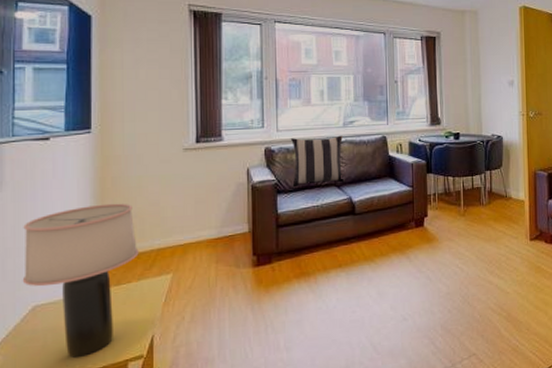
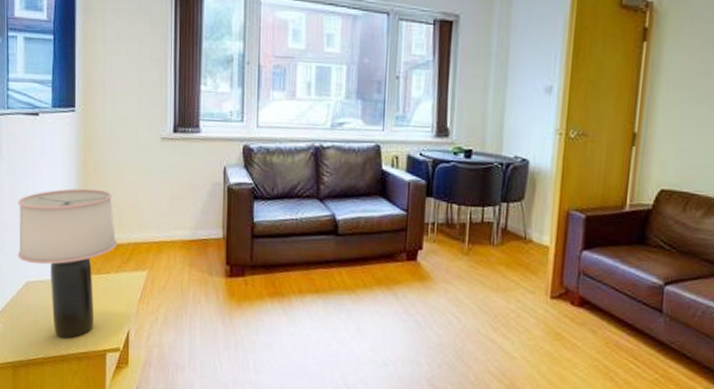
pillow: present [290,135,345,188] -> none [270,137,329,196]

